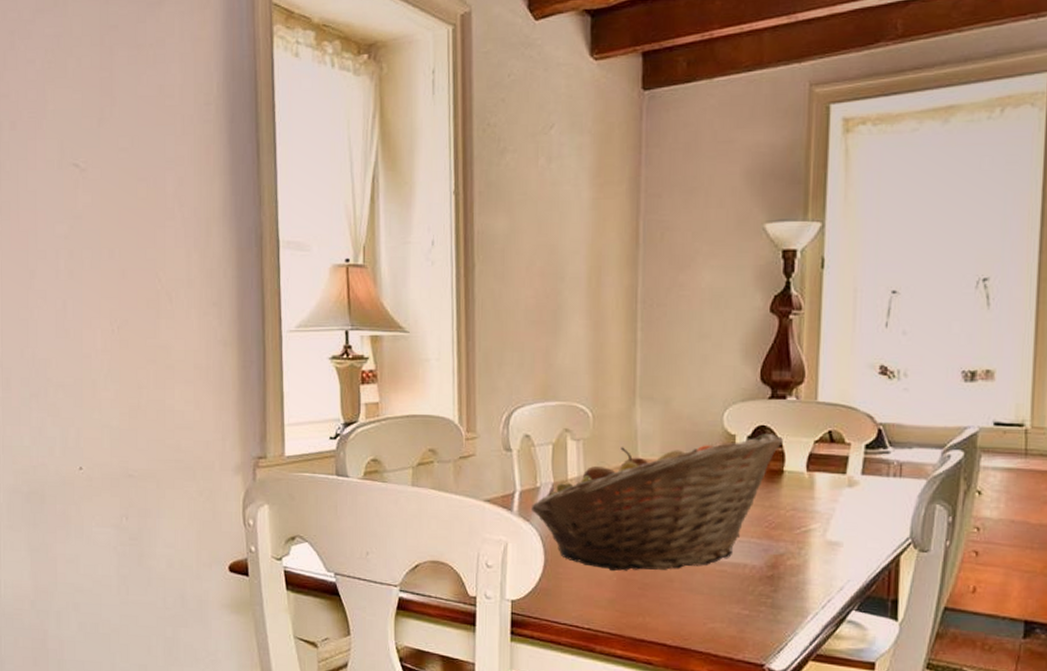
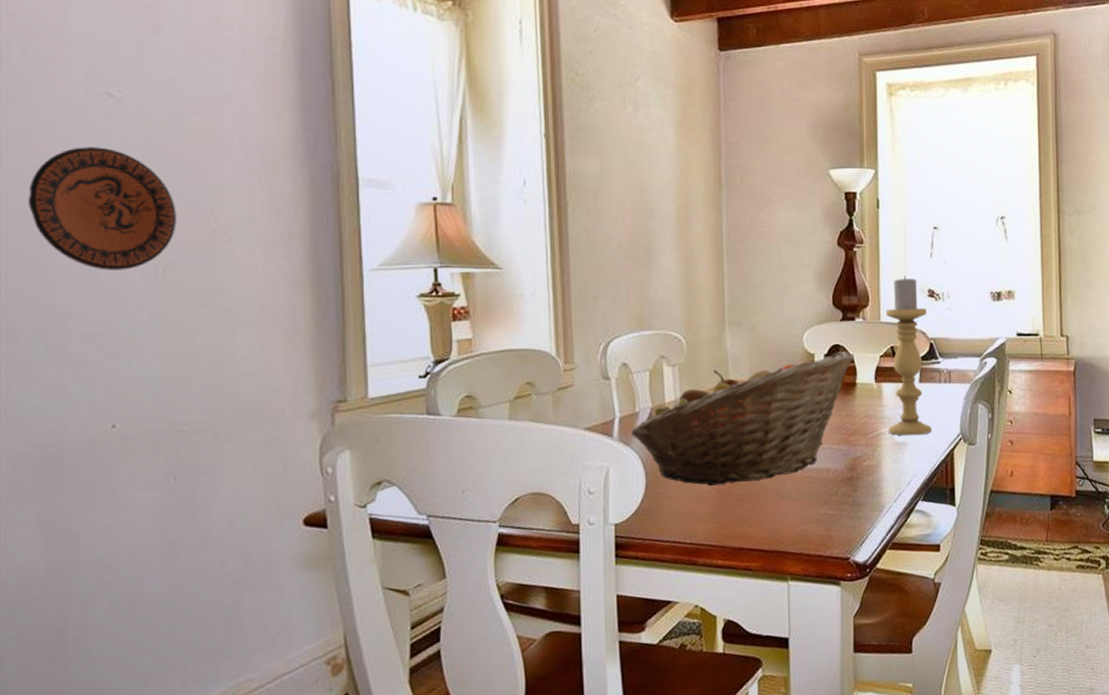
decorative plate: none [17,214,128,328] -> present [29,147,176,270]
candle holder: none [819,348,876,536] -> present [885,275,932,436]

